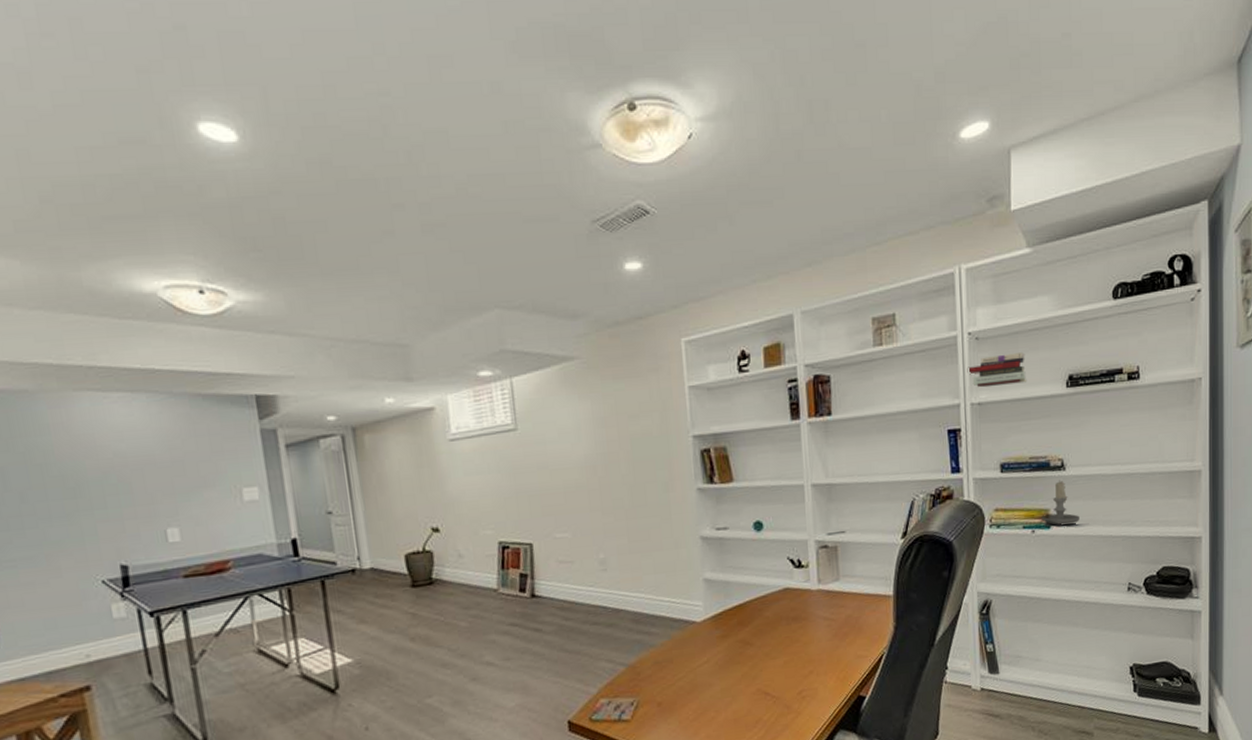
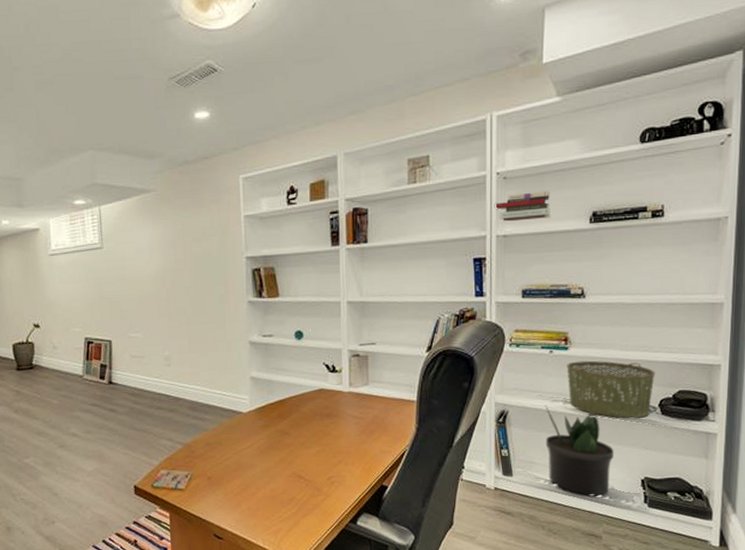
planter: none [1029,591,1101,689] -> present [545,405,614,495]
candle: present [1041,480,1080,526] -> none [560,306,597,348]
basket: none [1050,539,1139,601] -> present [567,360,655,419]

